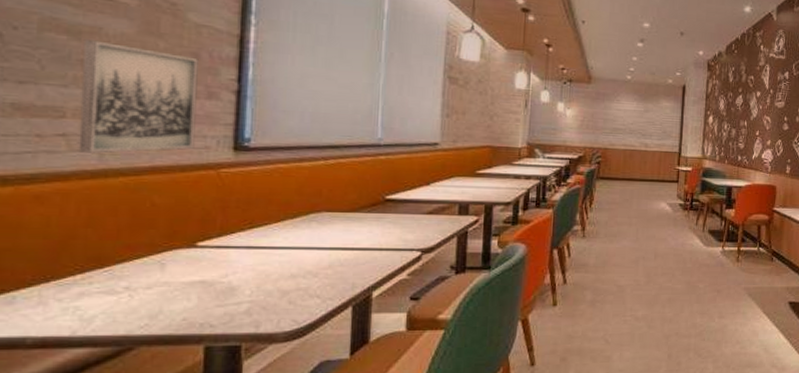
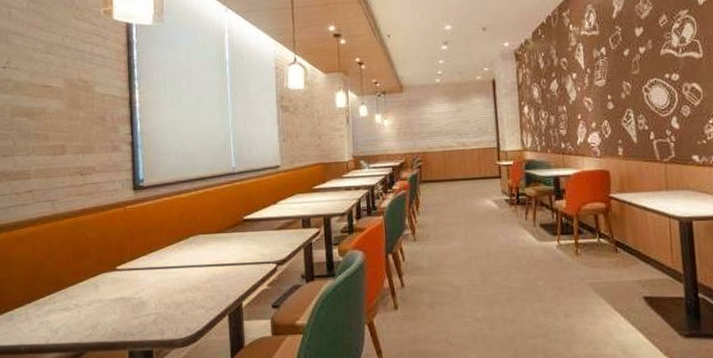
wall art: present [78,39,199,154] -> none [36,118,108,203]

